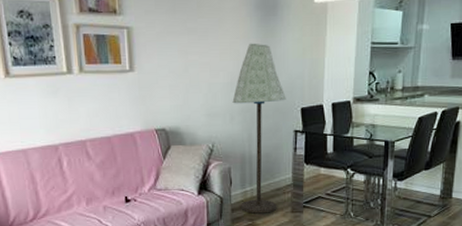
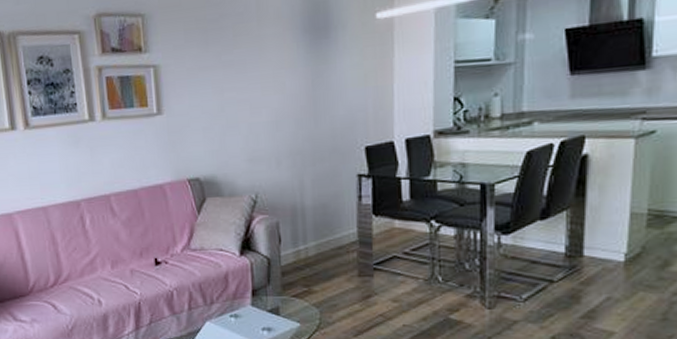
floor lamp: present [232,43,286,214] -> none [278,72,345,278]

